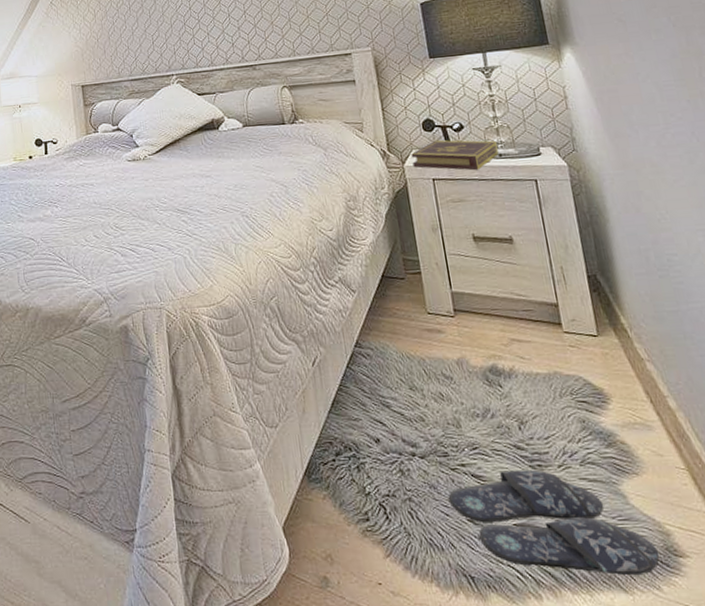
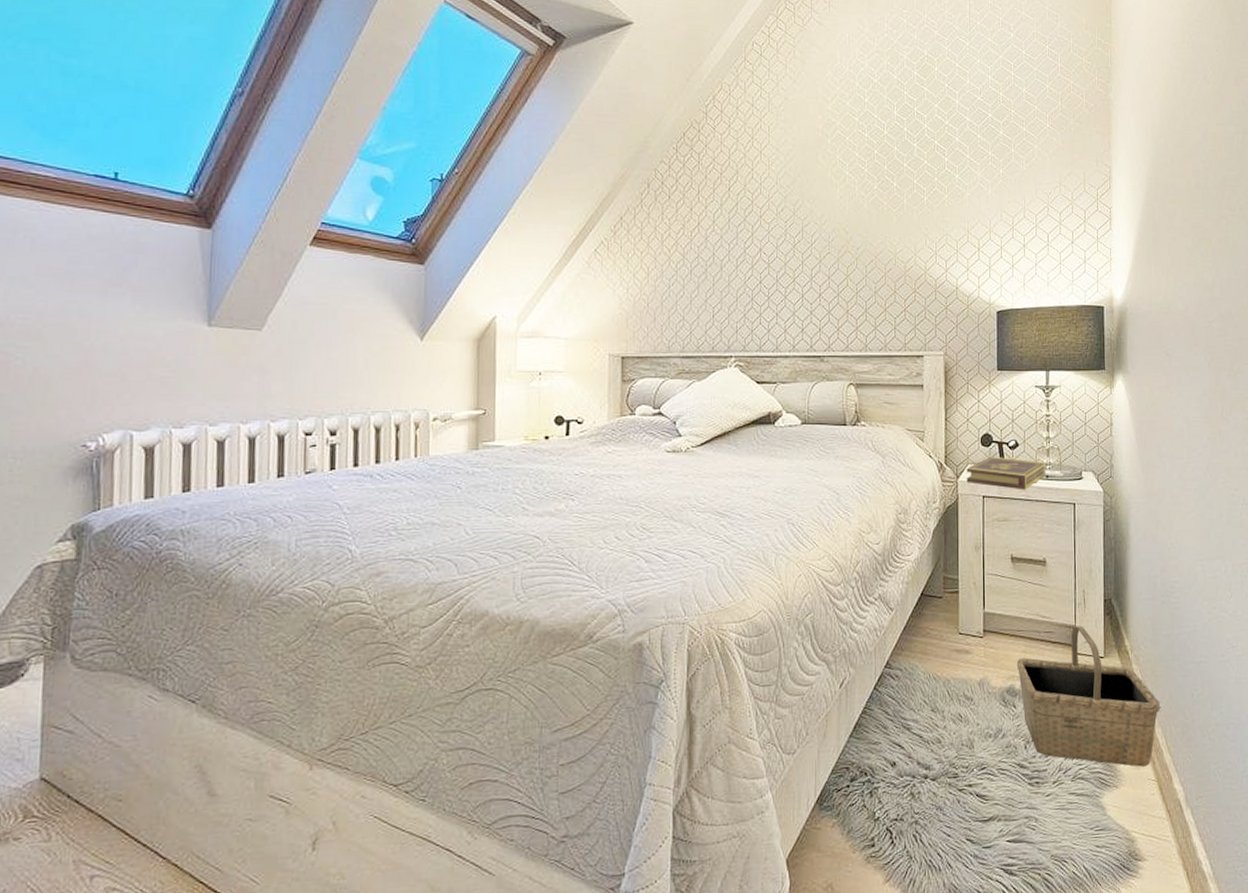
slippers: present [449,469,660,576] -> none [953,787,1124,882]
basket: none [495,303,678,454] -> present [1016,625,1160,767]

